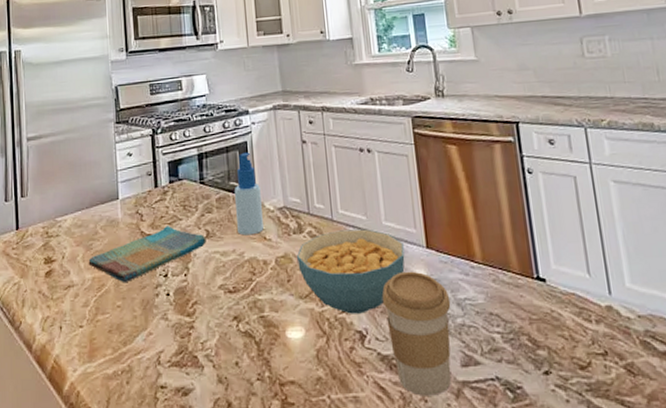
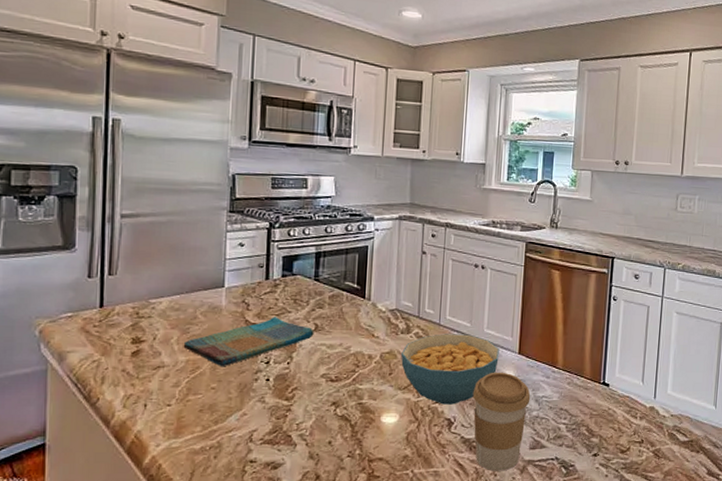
spray bottle: present [234,152,264,236] -> none [347,256,375,332]

